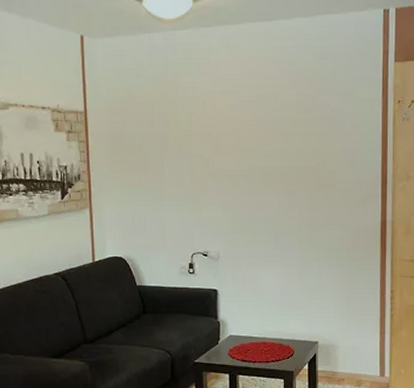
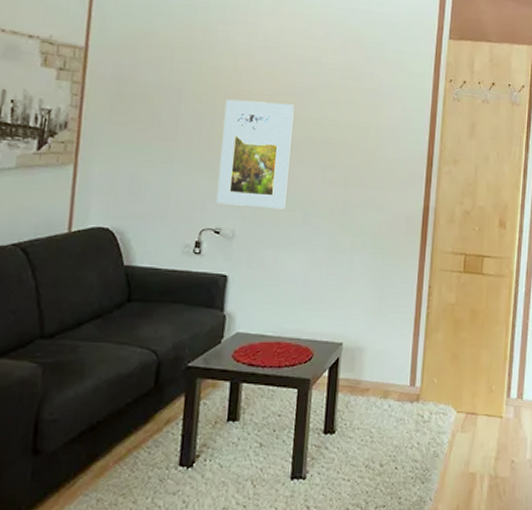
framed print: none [199,141,259,233] -> present [216,99,294,210]

